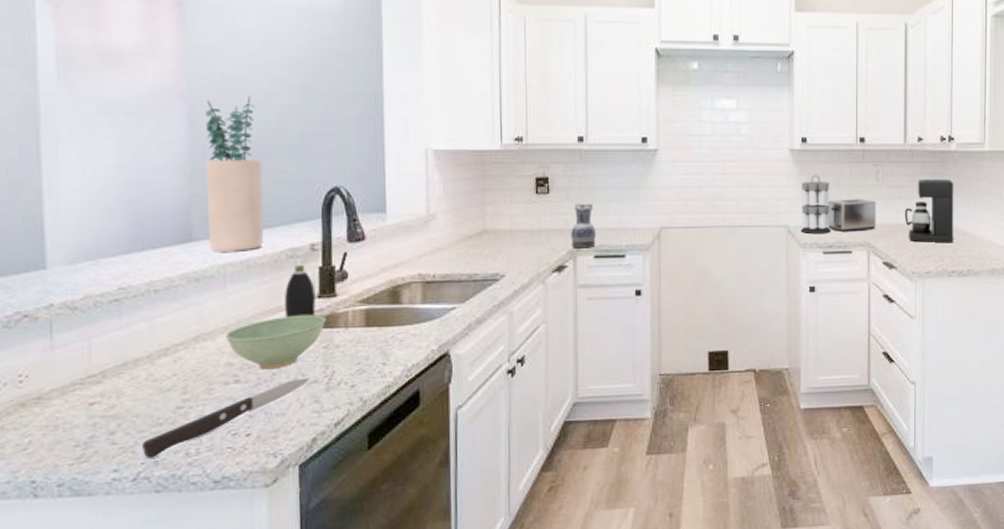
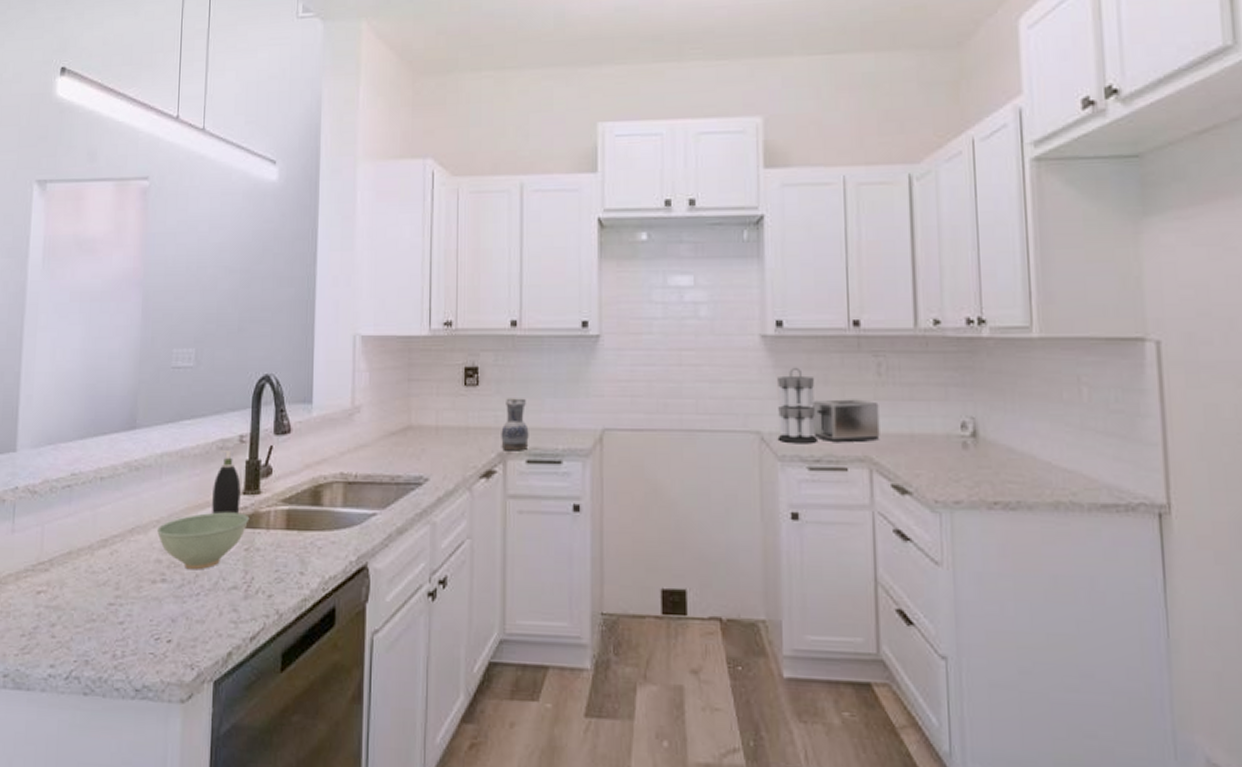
kitchen knife: present [142,378,310,460] -> none [76,582,231,658]
vase: present [204,96,264,253] -> none [151,280,202,442]
coffee maker: present [904,178,954,243] -> none [919,374,994,463]

